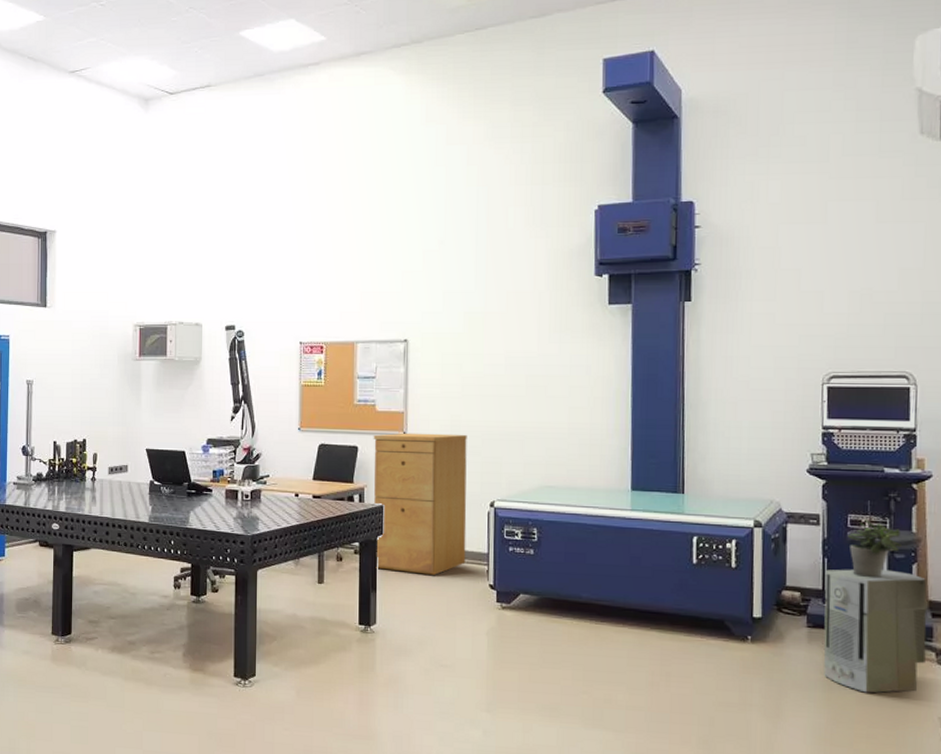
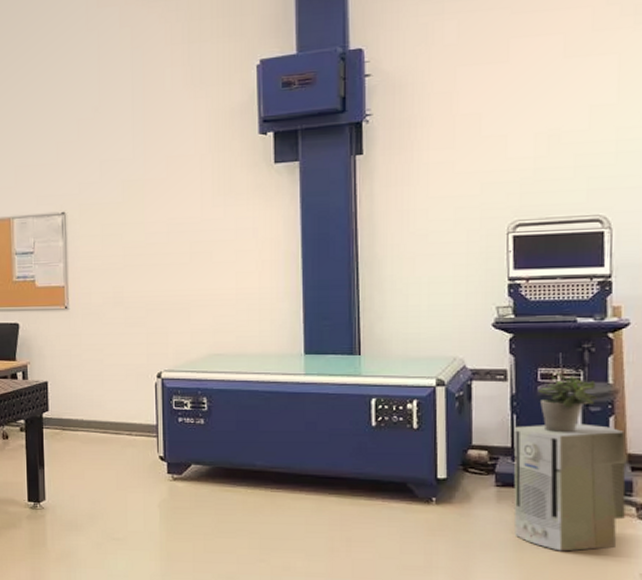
filing cabinet: present [373,433,467,575] -> none [34,305,134,449]

